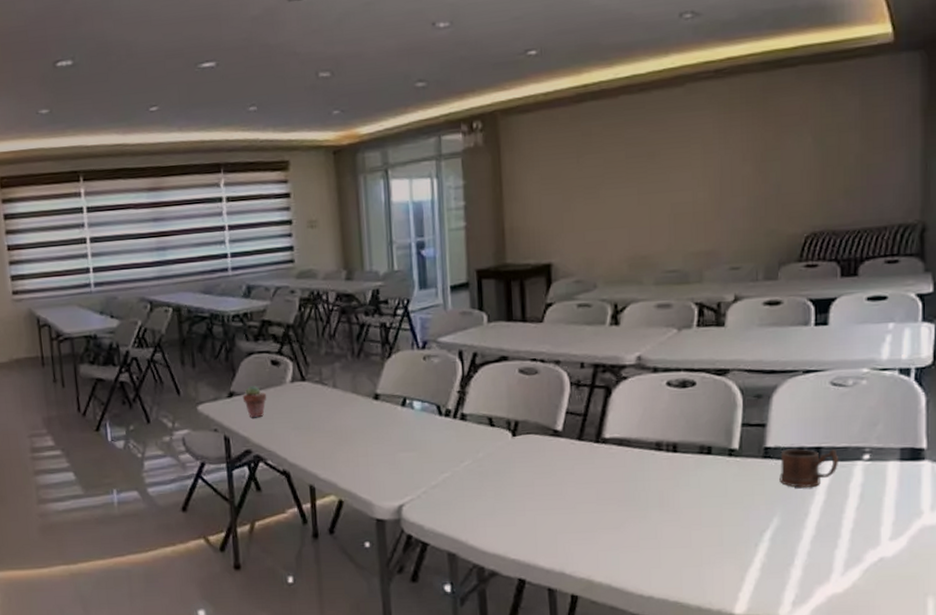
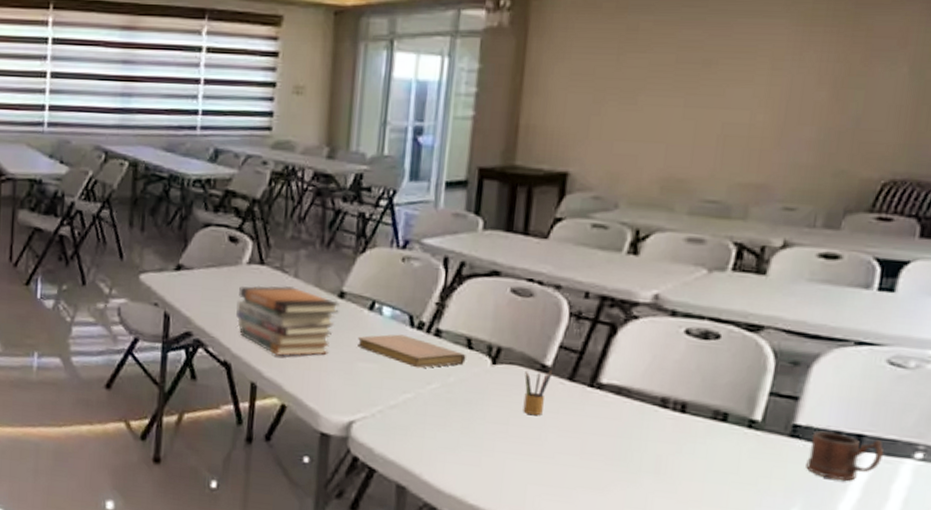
potted succulent: present [242,386,267,418] -> none [191,261,219,298]
book stack: none [287,396,376,459] -> present [236,285,340,357]
notebook: none [396,423,490,450] -> present [357,334,466,369]
pencil box: none [541,434,564,474] -> present [523,370,553,415]

